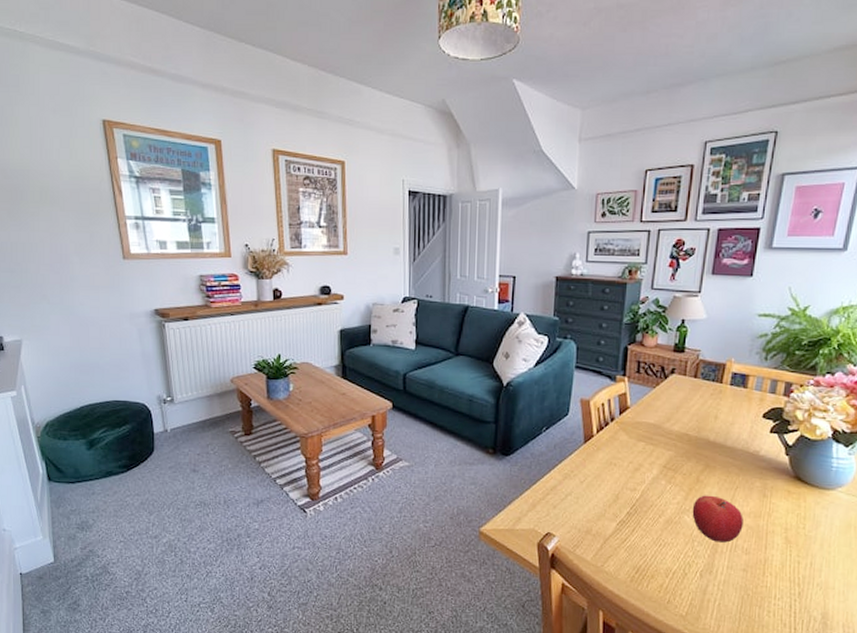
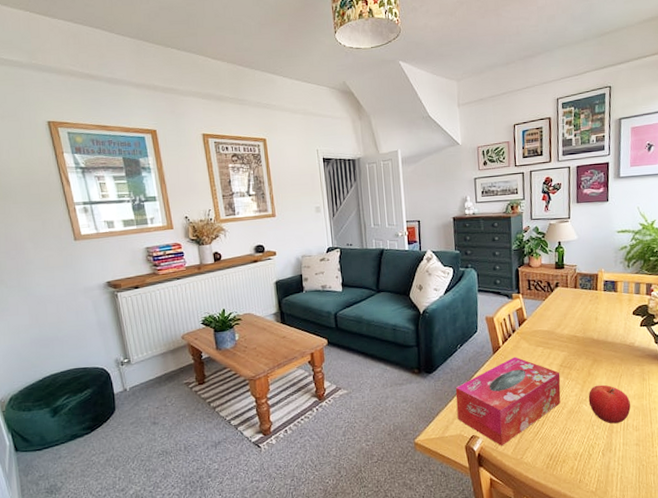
tissue box: none [533,449,662,550] -> present [455,356,561,447]

